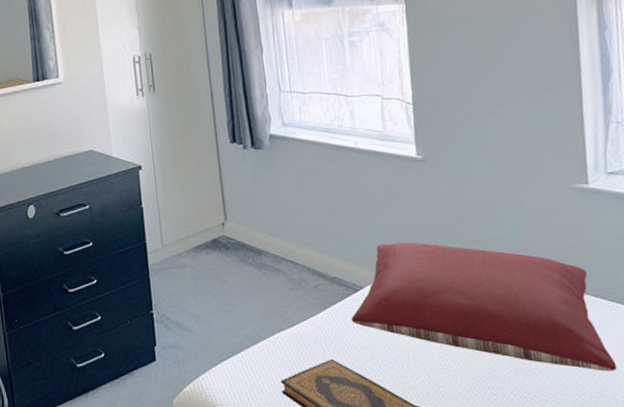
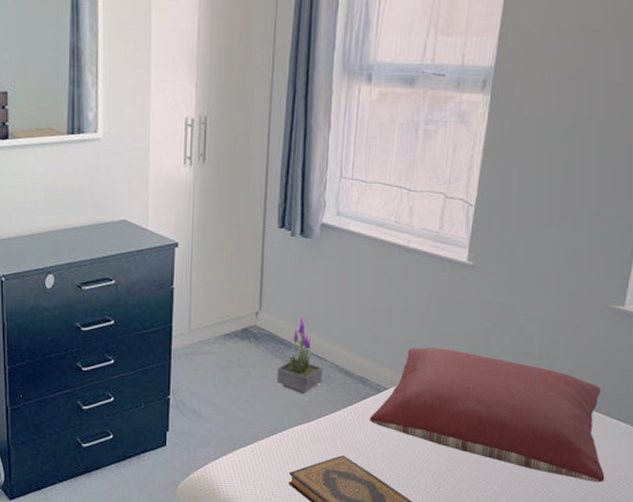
potted plant: none [251,223,298,299] -> present [276,316,323,393]

